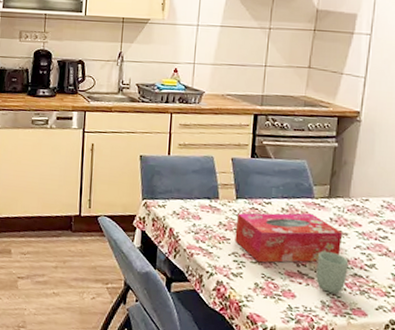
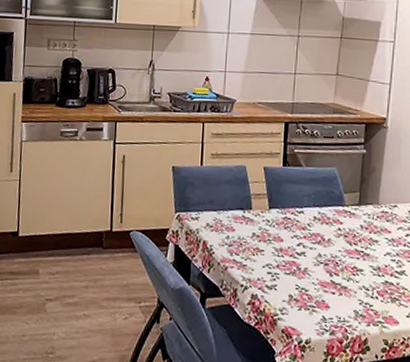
tissue box: present [235,213,343,263] -> none [268,221,373,274]
cup: present [316,251,349,294] -> none [348,259,380,302]

